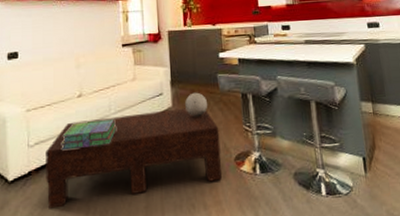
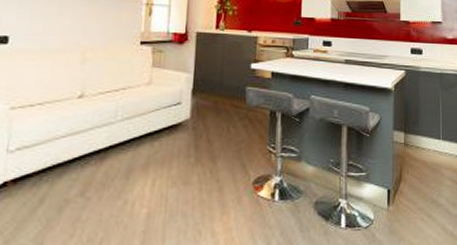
coffee table: present [46,108,223,209] -> none [23,121,240,228]
stack of books: present [62,119,116,149] -> none [50,128,121,158]
decorative sphere: present [185,92,208,118] -> none [205,105,232,133]

